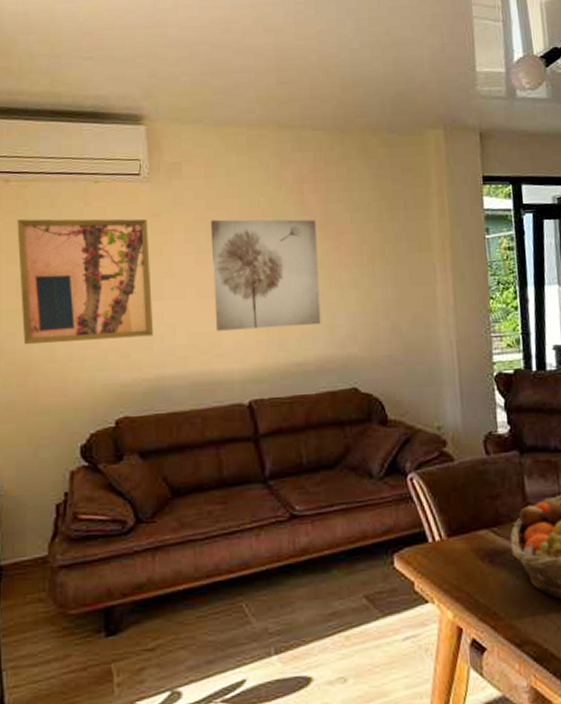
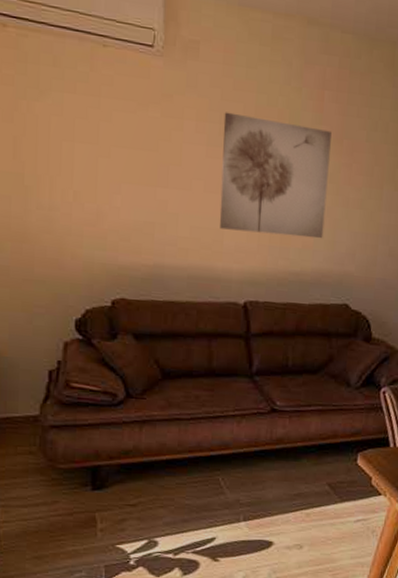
wall art: present [17,219,153,345] -> none [14,73,158,223]

